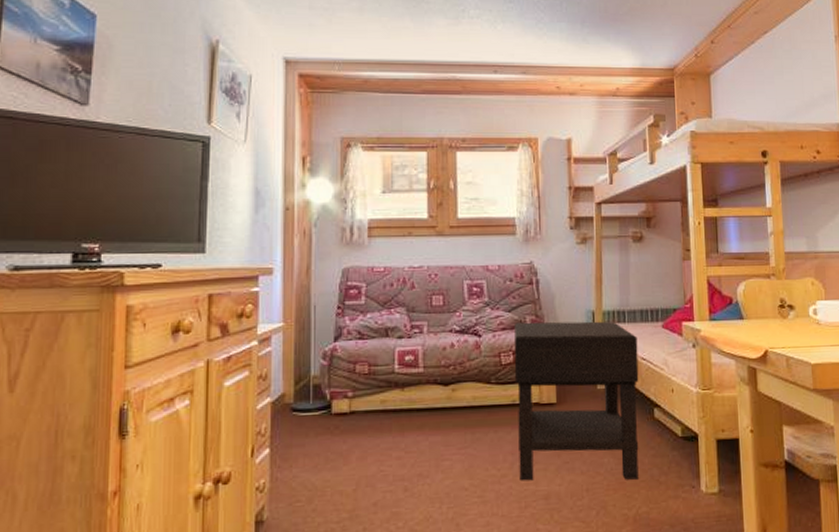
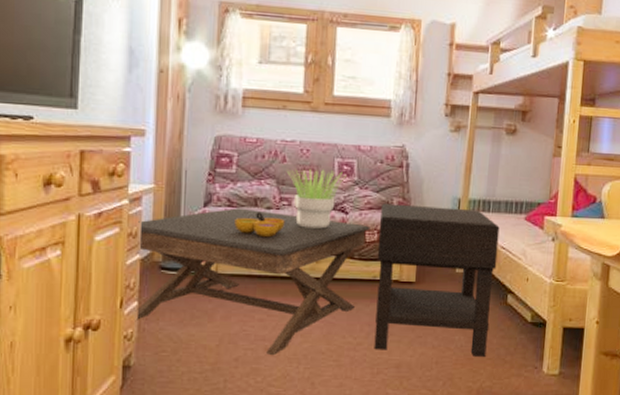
coffee table: none [267,339,505,497] -> present [135,208,370,356]
decorative bowl: none [366,342,417,369] -> present [234,212,285,238]
potted plant: none [417,292,477,355] -> present [287,168,347,229]

